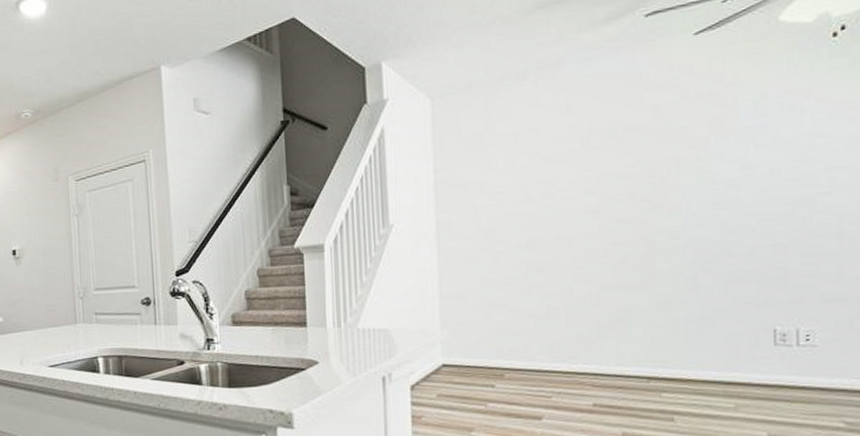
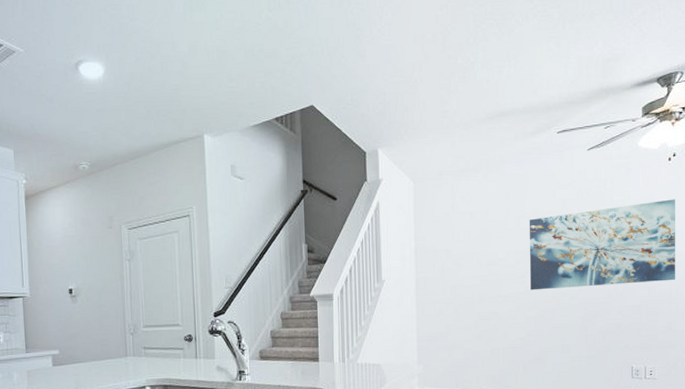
wall art: none [602,90,848,229] -> present [529,199,675,290]

